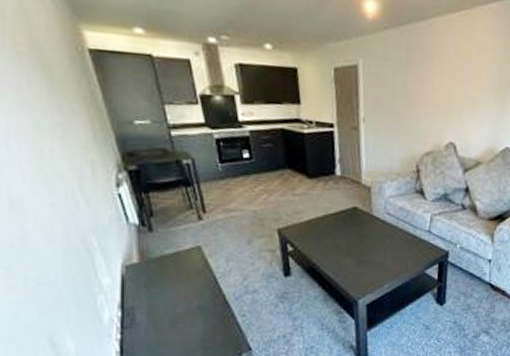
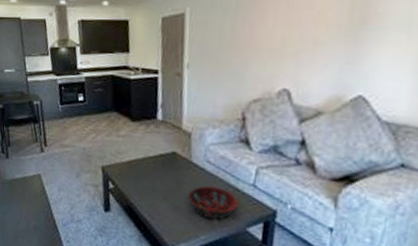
decorative bowl: none [370,236,418,268] -> present [187,185,240,221]

